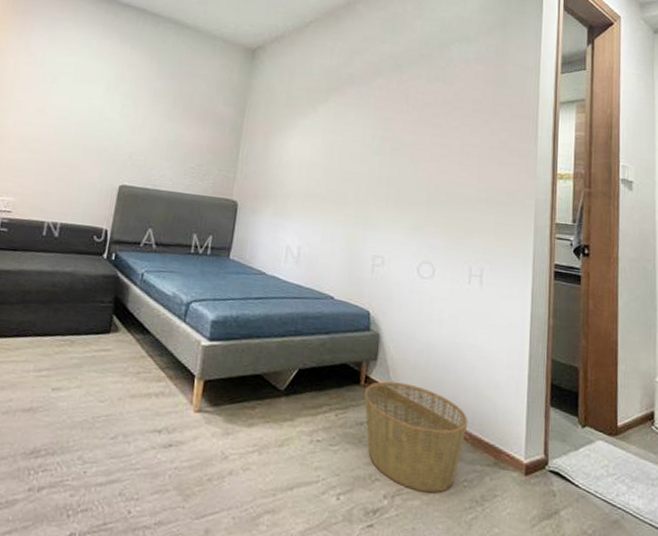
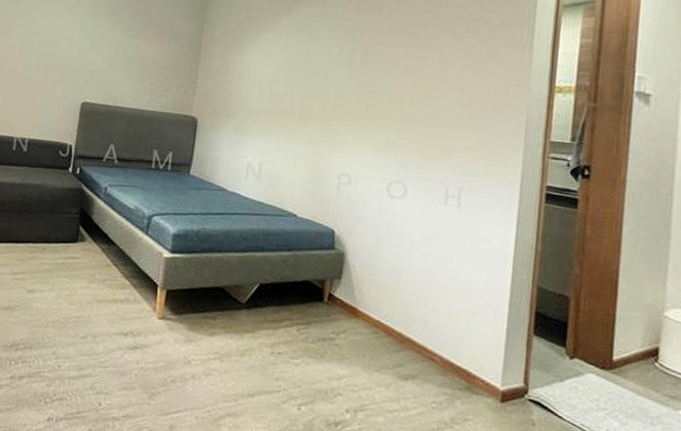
basket: present [364,381,468,494] -> none [327,300,439,412]

